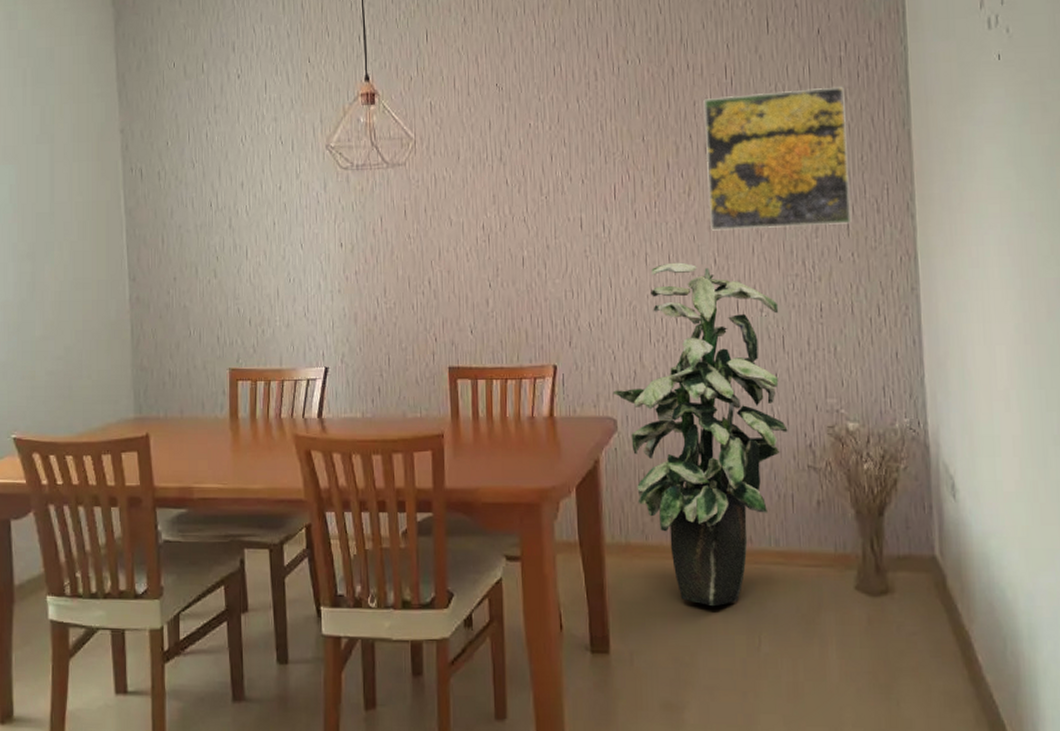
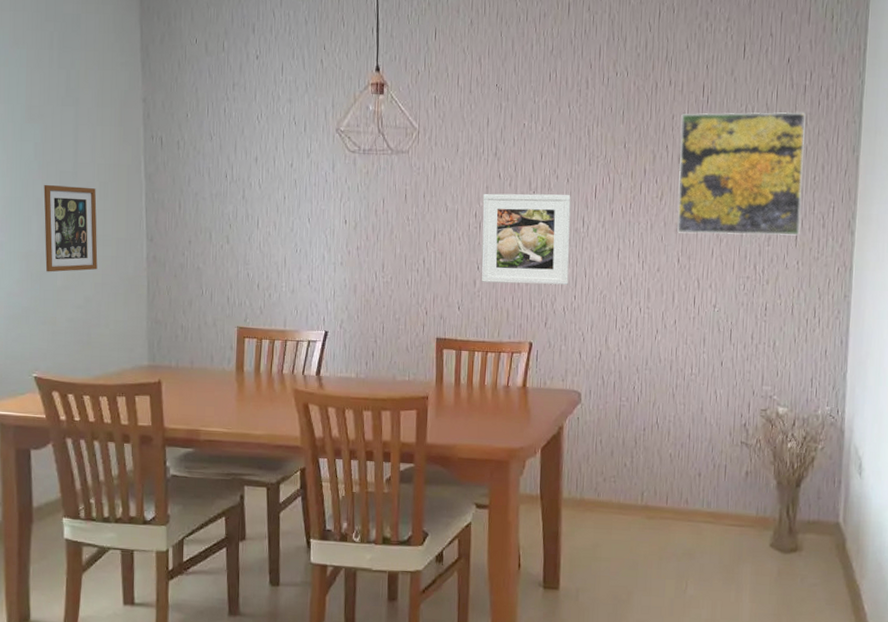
picture frame: none [20,227,78,322] -> present [43,184,98,272]
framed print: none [490,196,592,301] -> present [481,193,571,286]
indoor plant: present [612,262,788,607] -> none [579,258,730,555]

